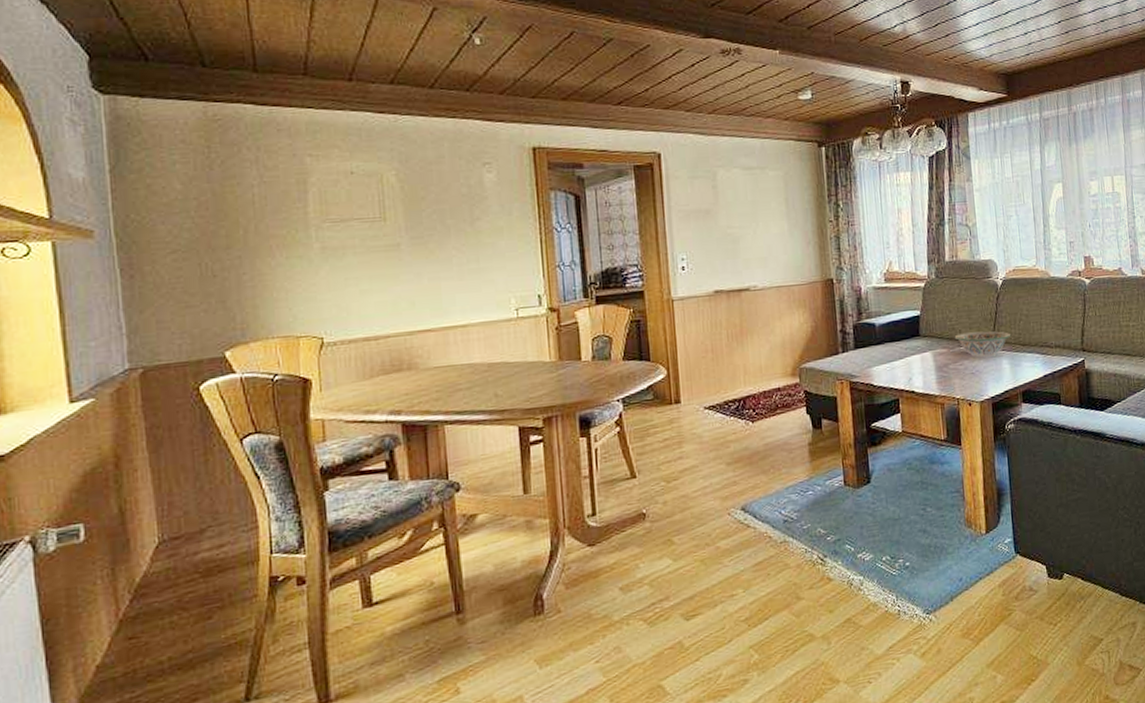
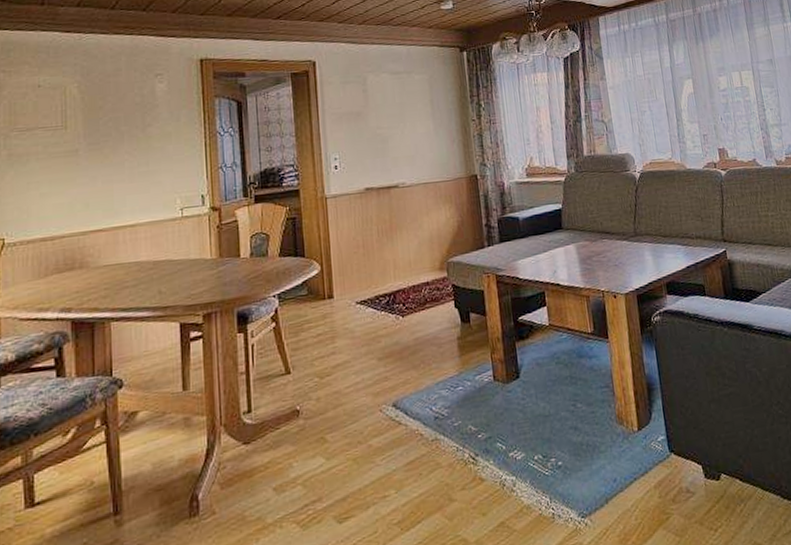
decorative bowl: present [954,331,1012,359] -> none [596,223,652,251]

